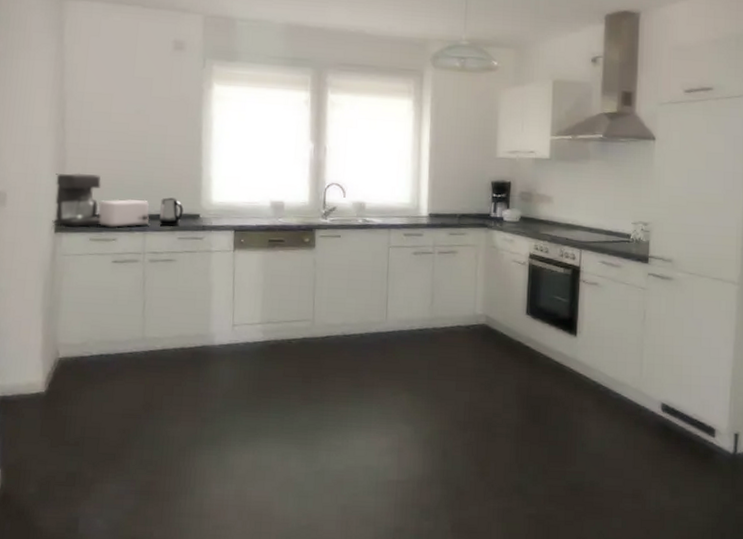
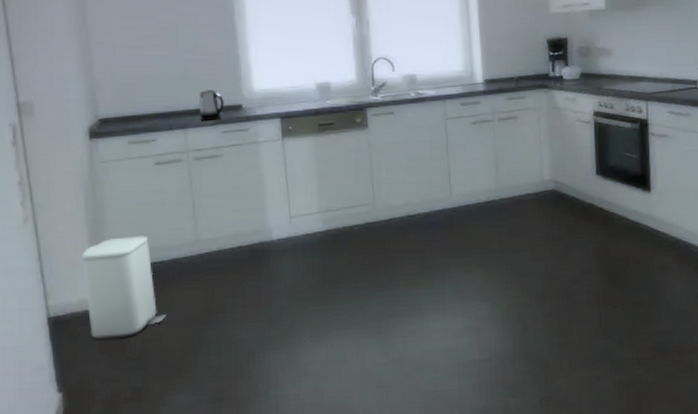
pedal bin: none [33,328,107,423] -> present [80,236,166,340]
coffee maker: present [52,173,101,228] -> none [83,73,138,132]
toaster: present [98,199,150,229] -> none [133,95,190,129]

